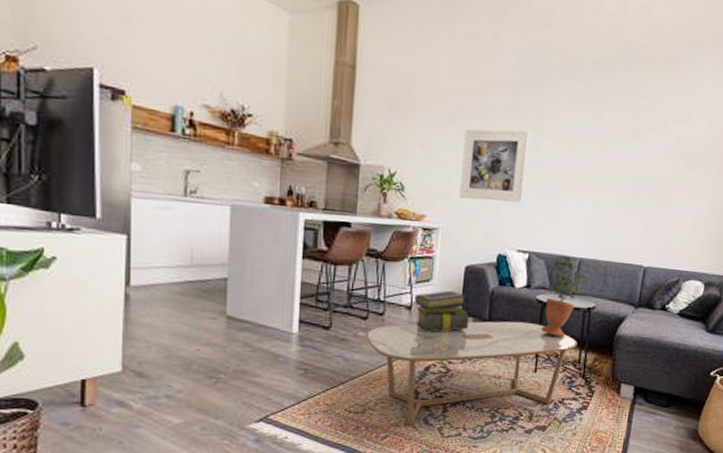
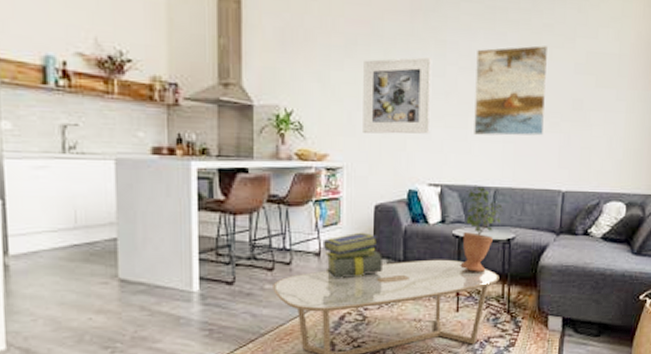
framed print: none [564,125,642,213] -> present [474,45,549,136]

